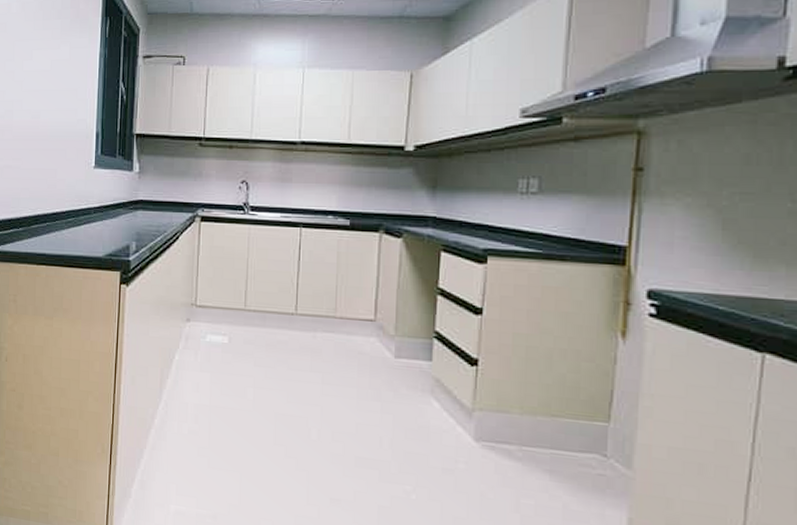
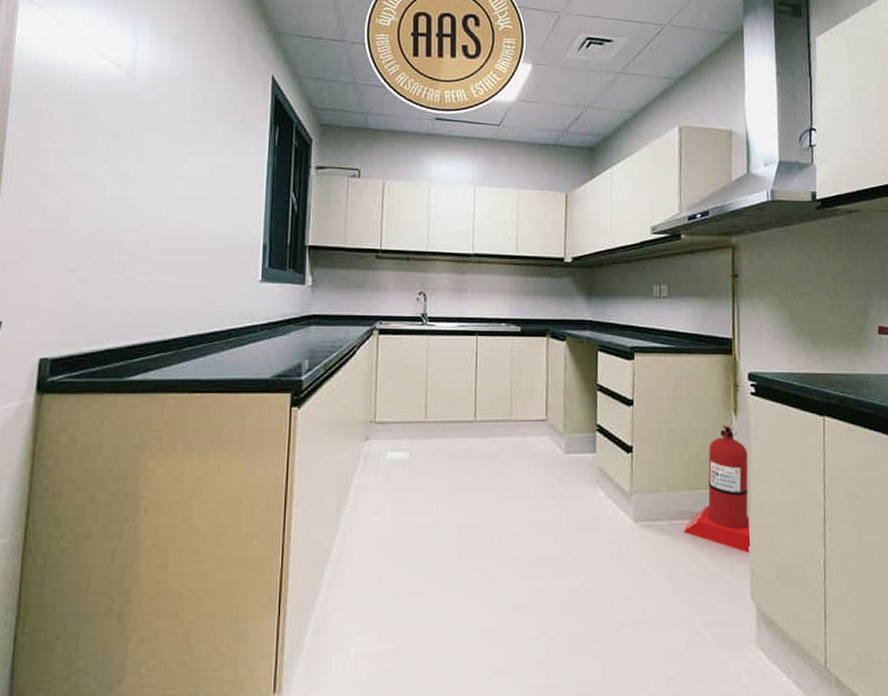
fire extinguisher: none [537,348,637,500] -> present [683,425,752,553]

